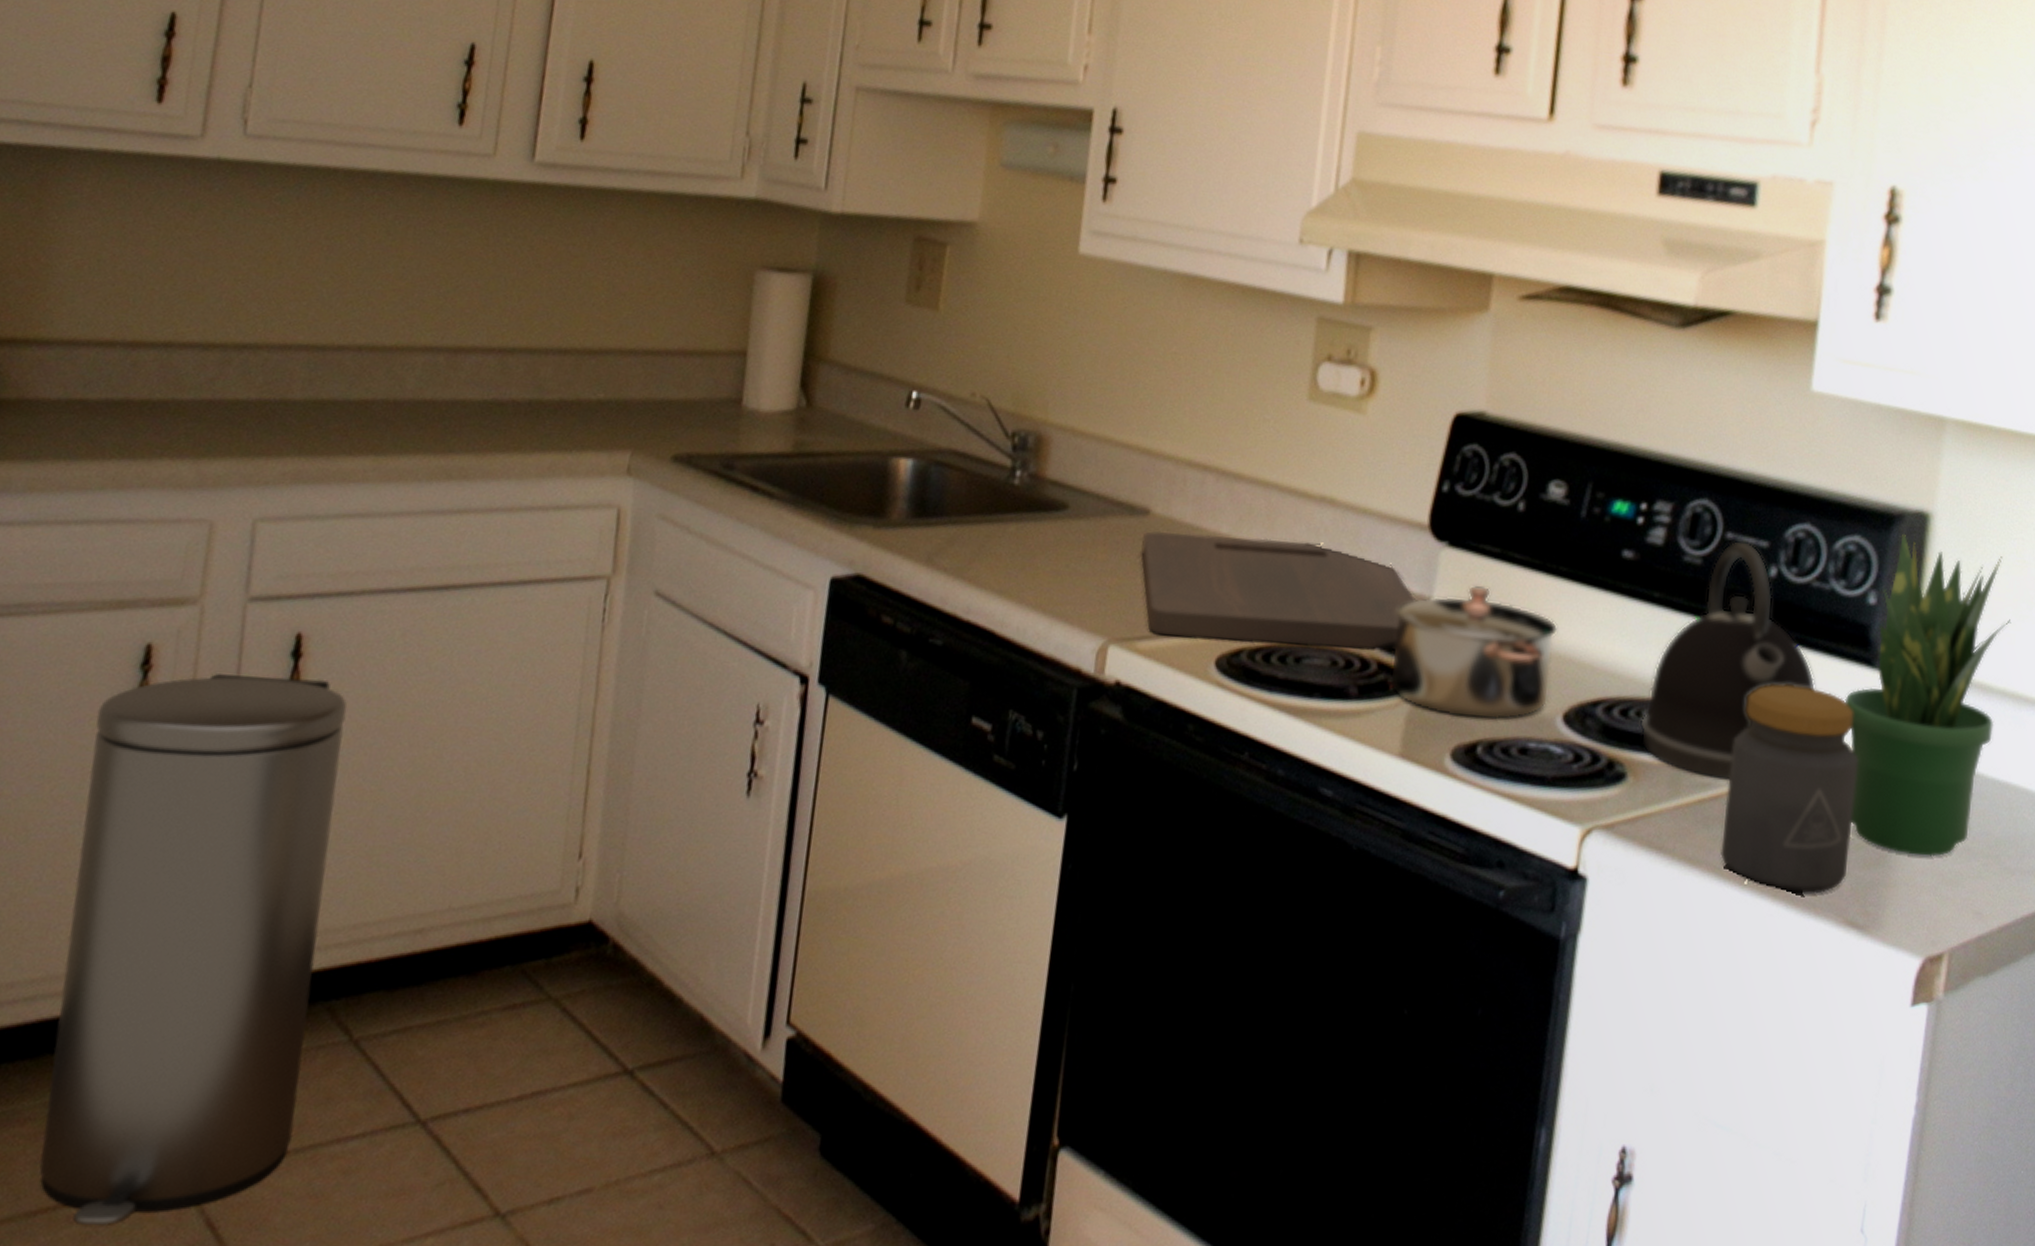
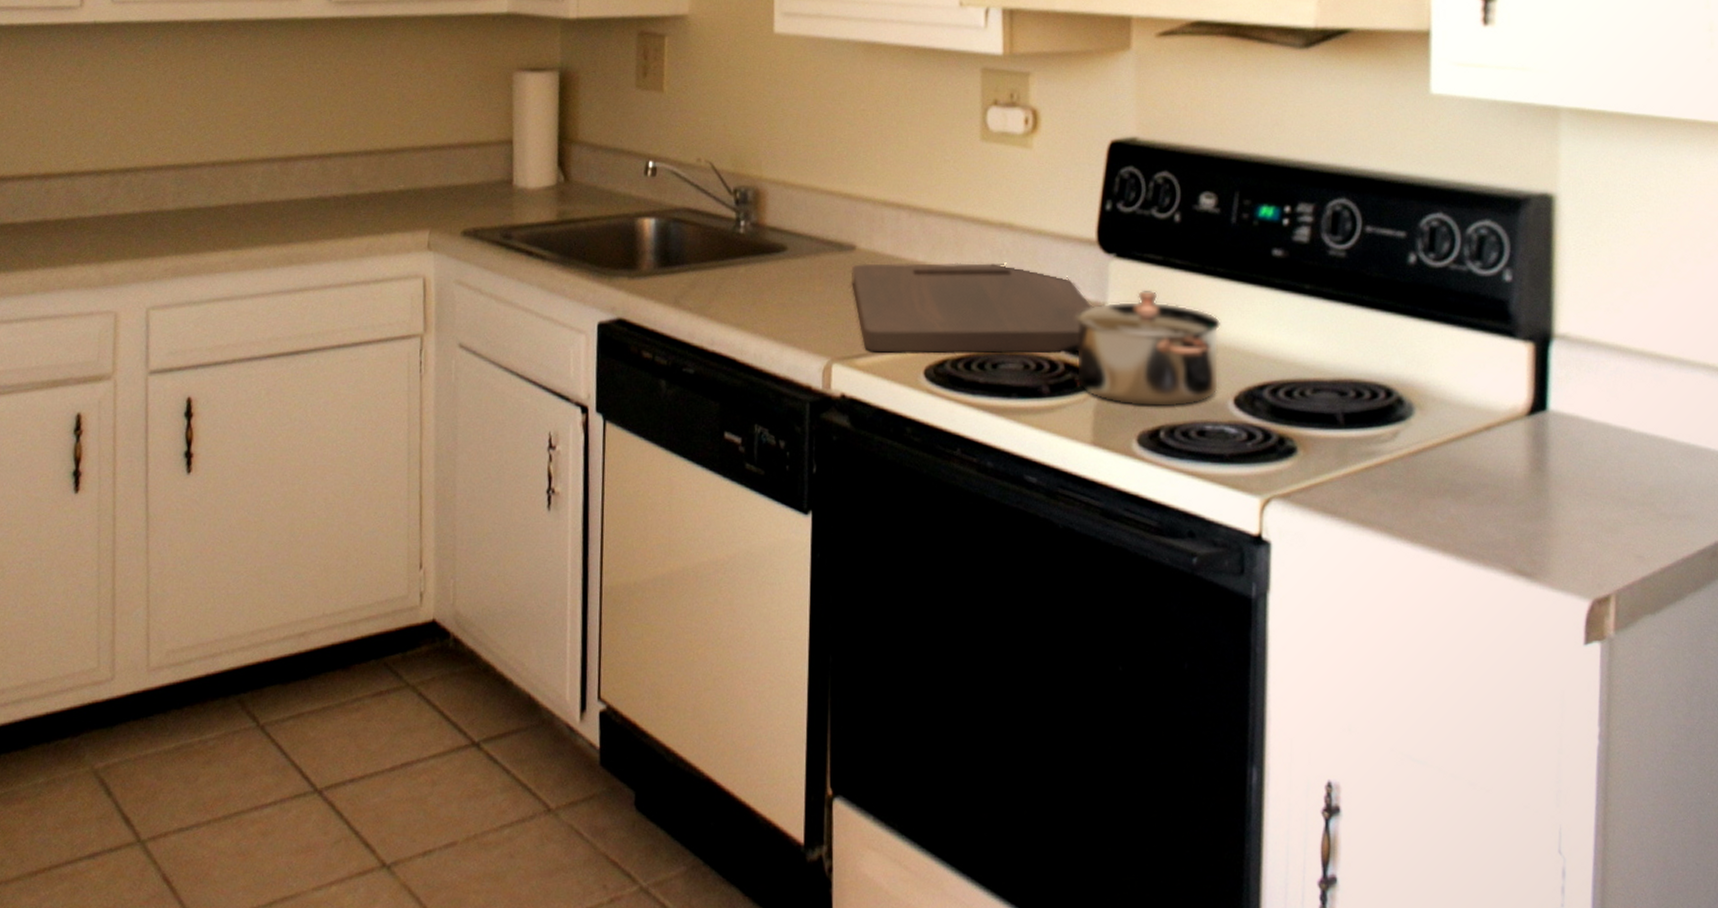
pedal bin: present [39,674,347,1225] -> none [35,433,231,881]
kettle: present [1640,540,1815,780] -> none [1305,232,1462,448]
jar: present [1720,684,1859,894] -> none [1389,359,1512,547]
planter: present [1846,533,2010,857] -> none [1493,215,1641,507]

